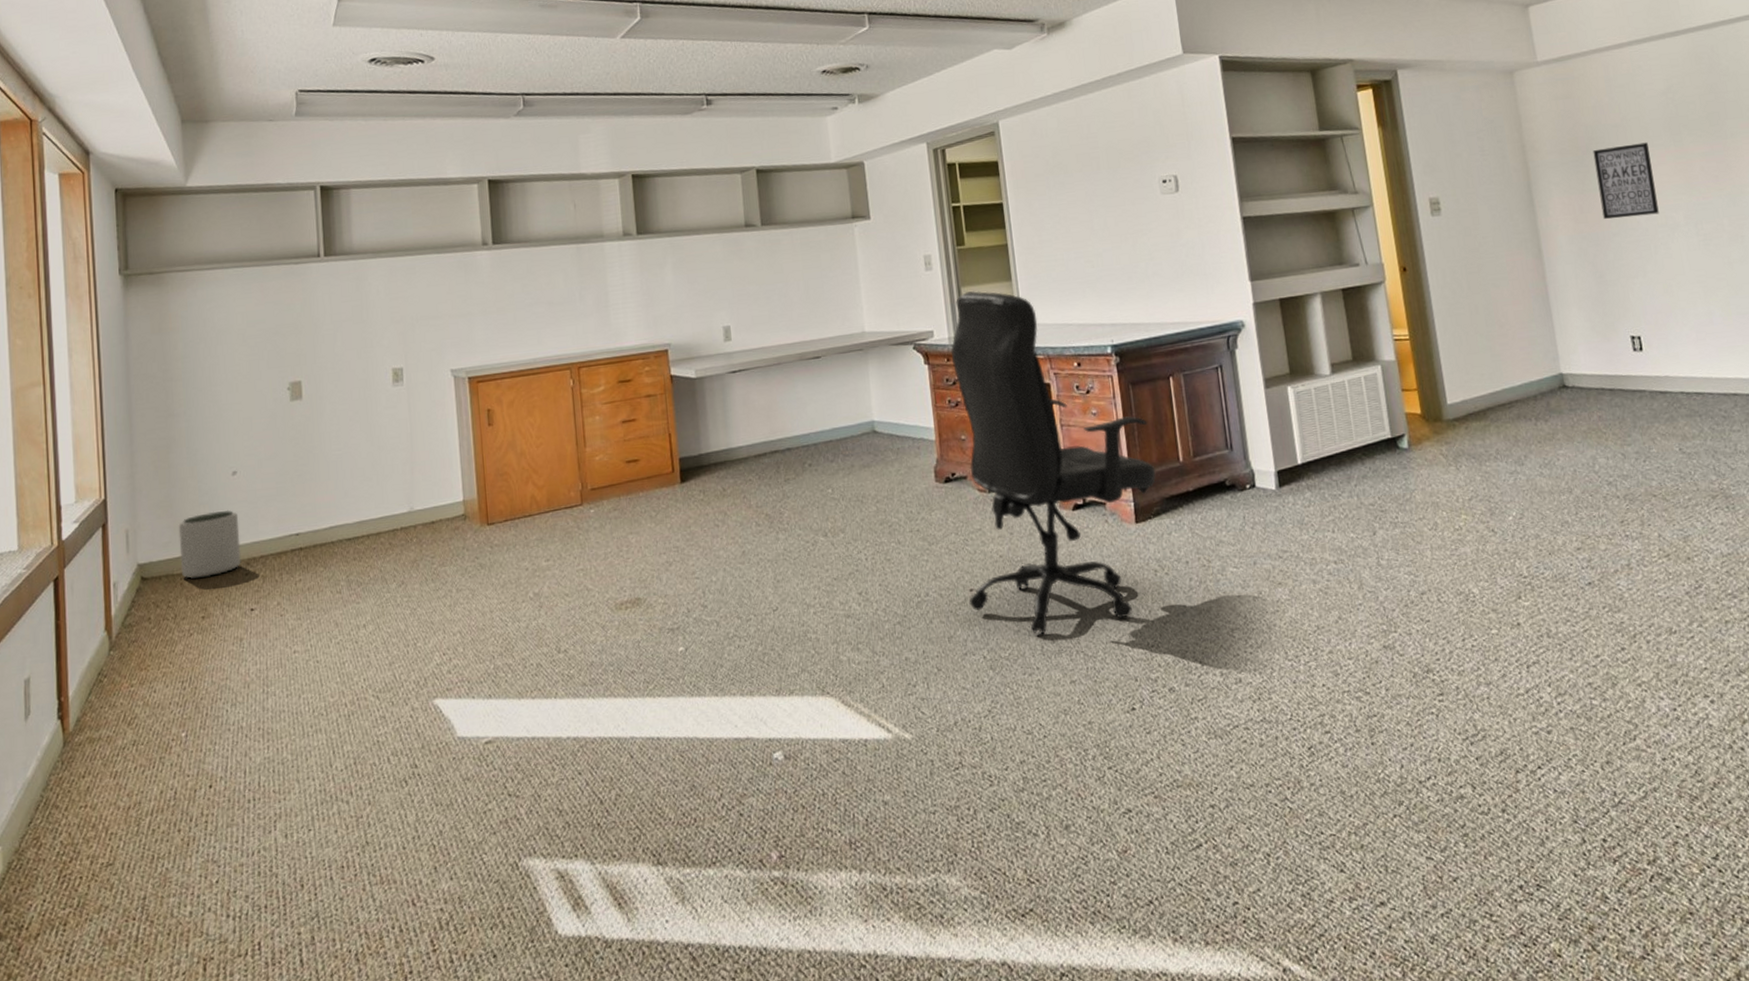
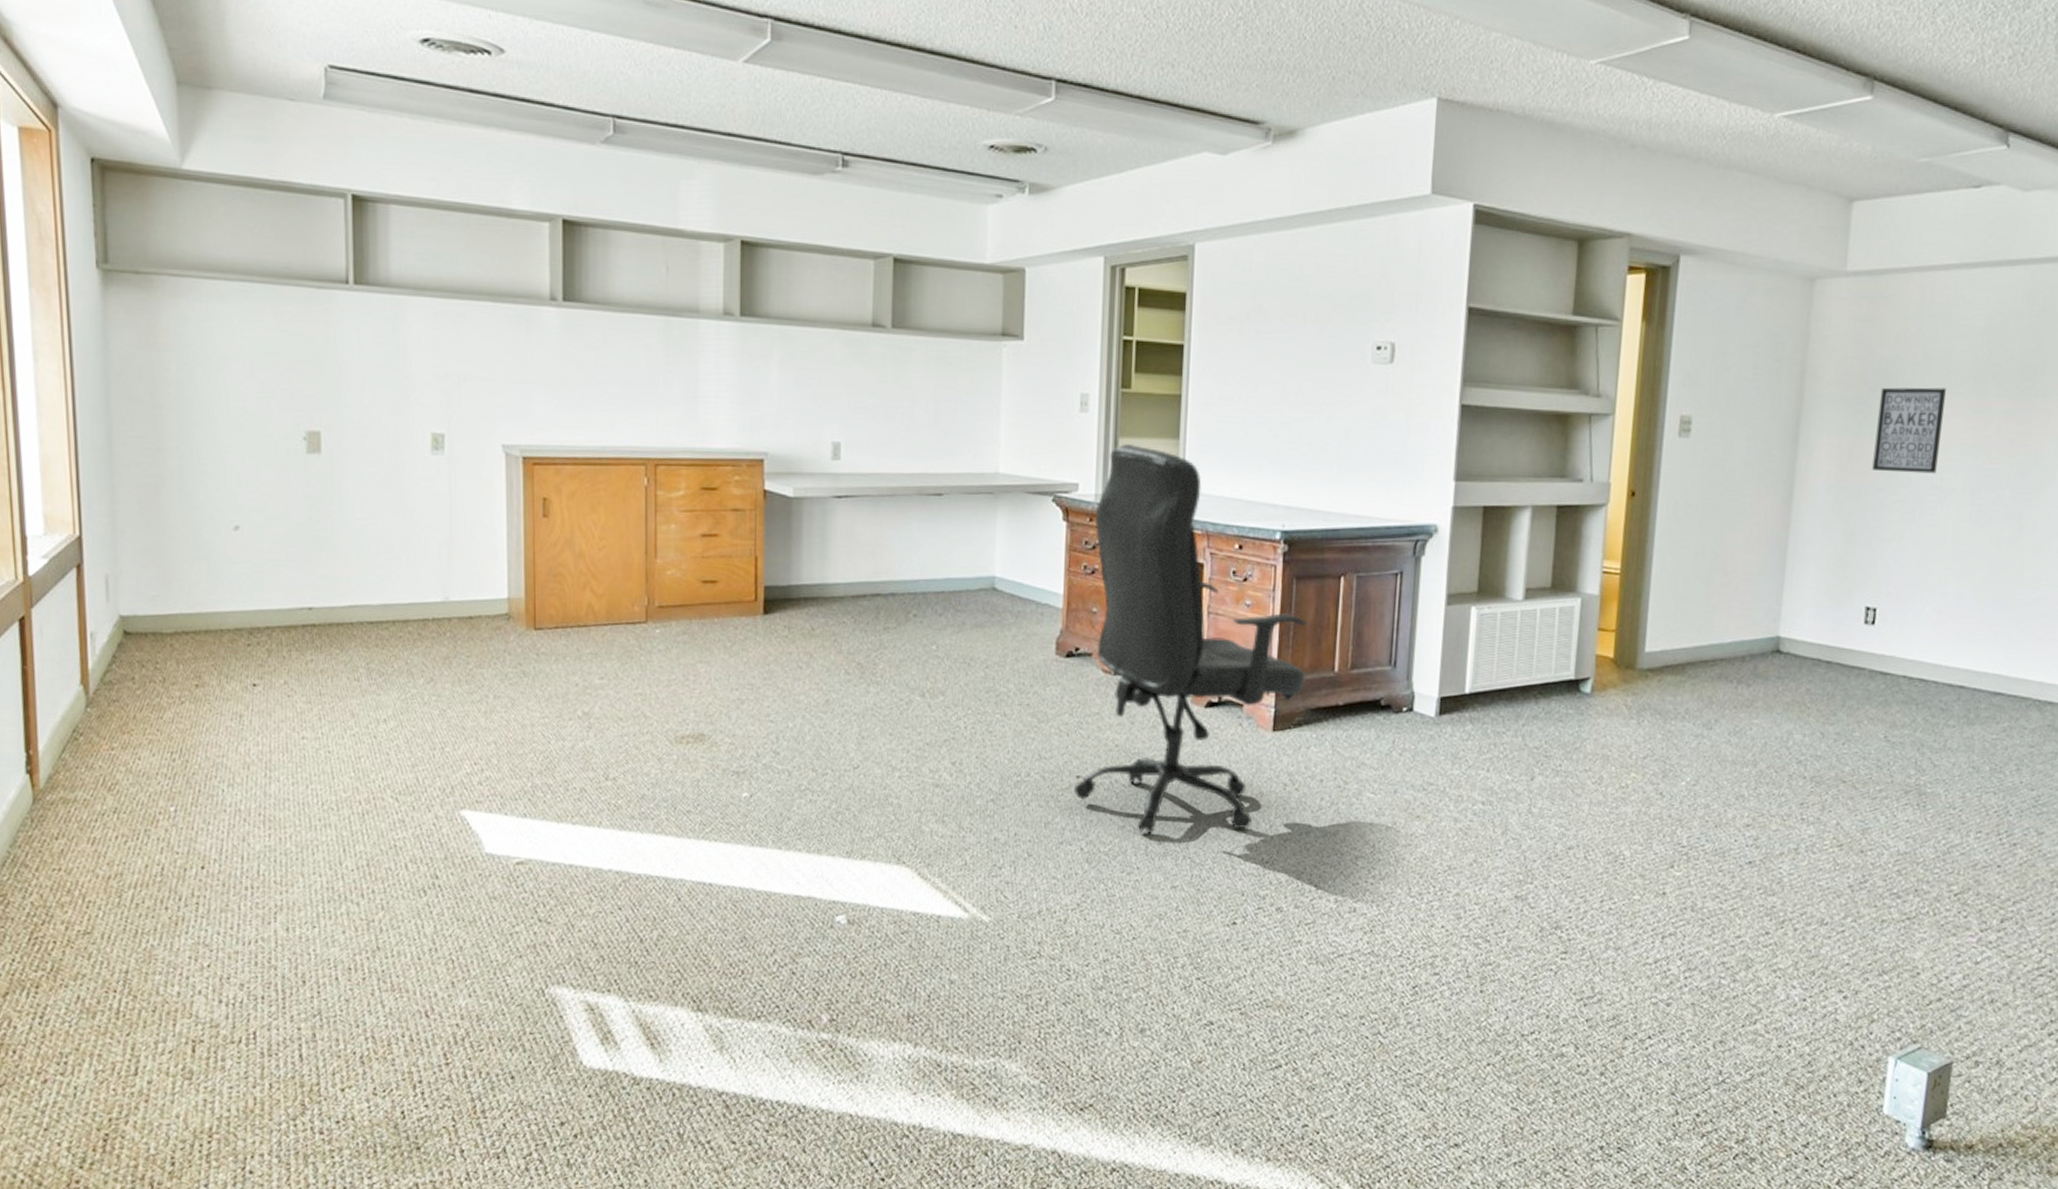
plant pot: present [178,509,241,579] -> none [168,568,243,643]

